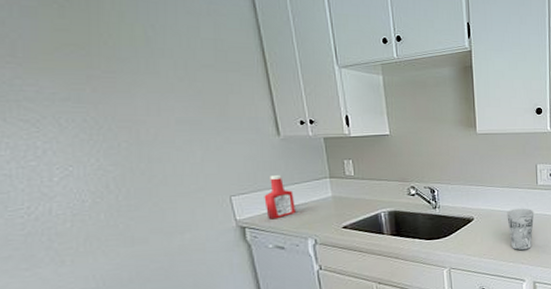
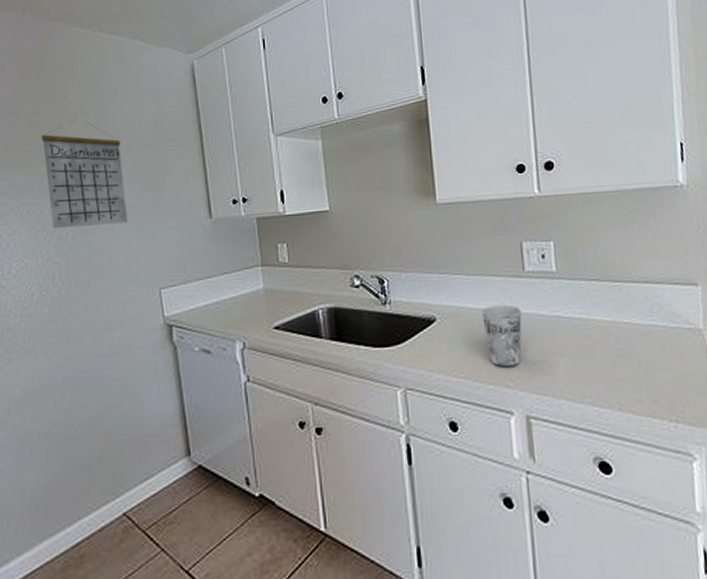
calendar: none [74,31,191,139] -> present [41,121,129,229]
ketchup bottle: present [264,175,296,220] -> none [192,264,224,317]

